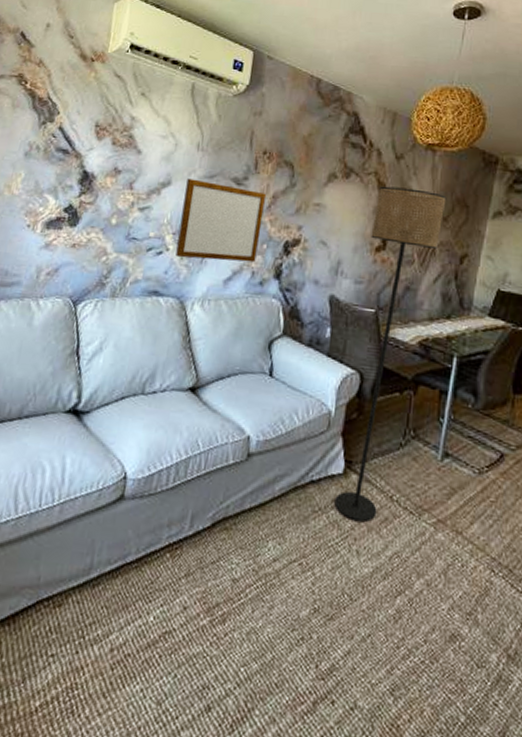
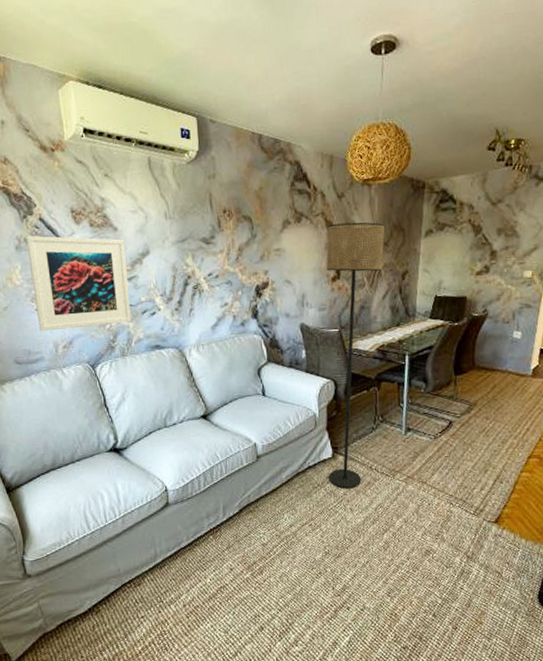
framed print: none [24,143,146,258] -> present [26,235,131,332]
writing board: present [176,178,267,263] -> none [162,245,235,315]

